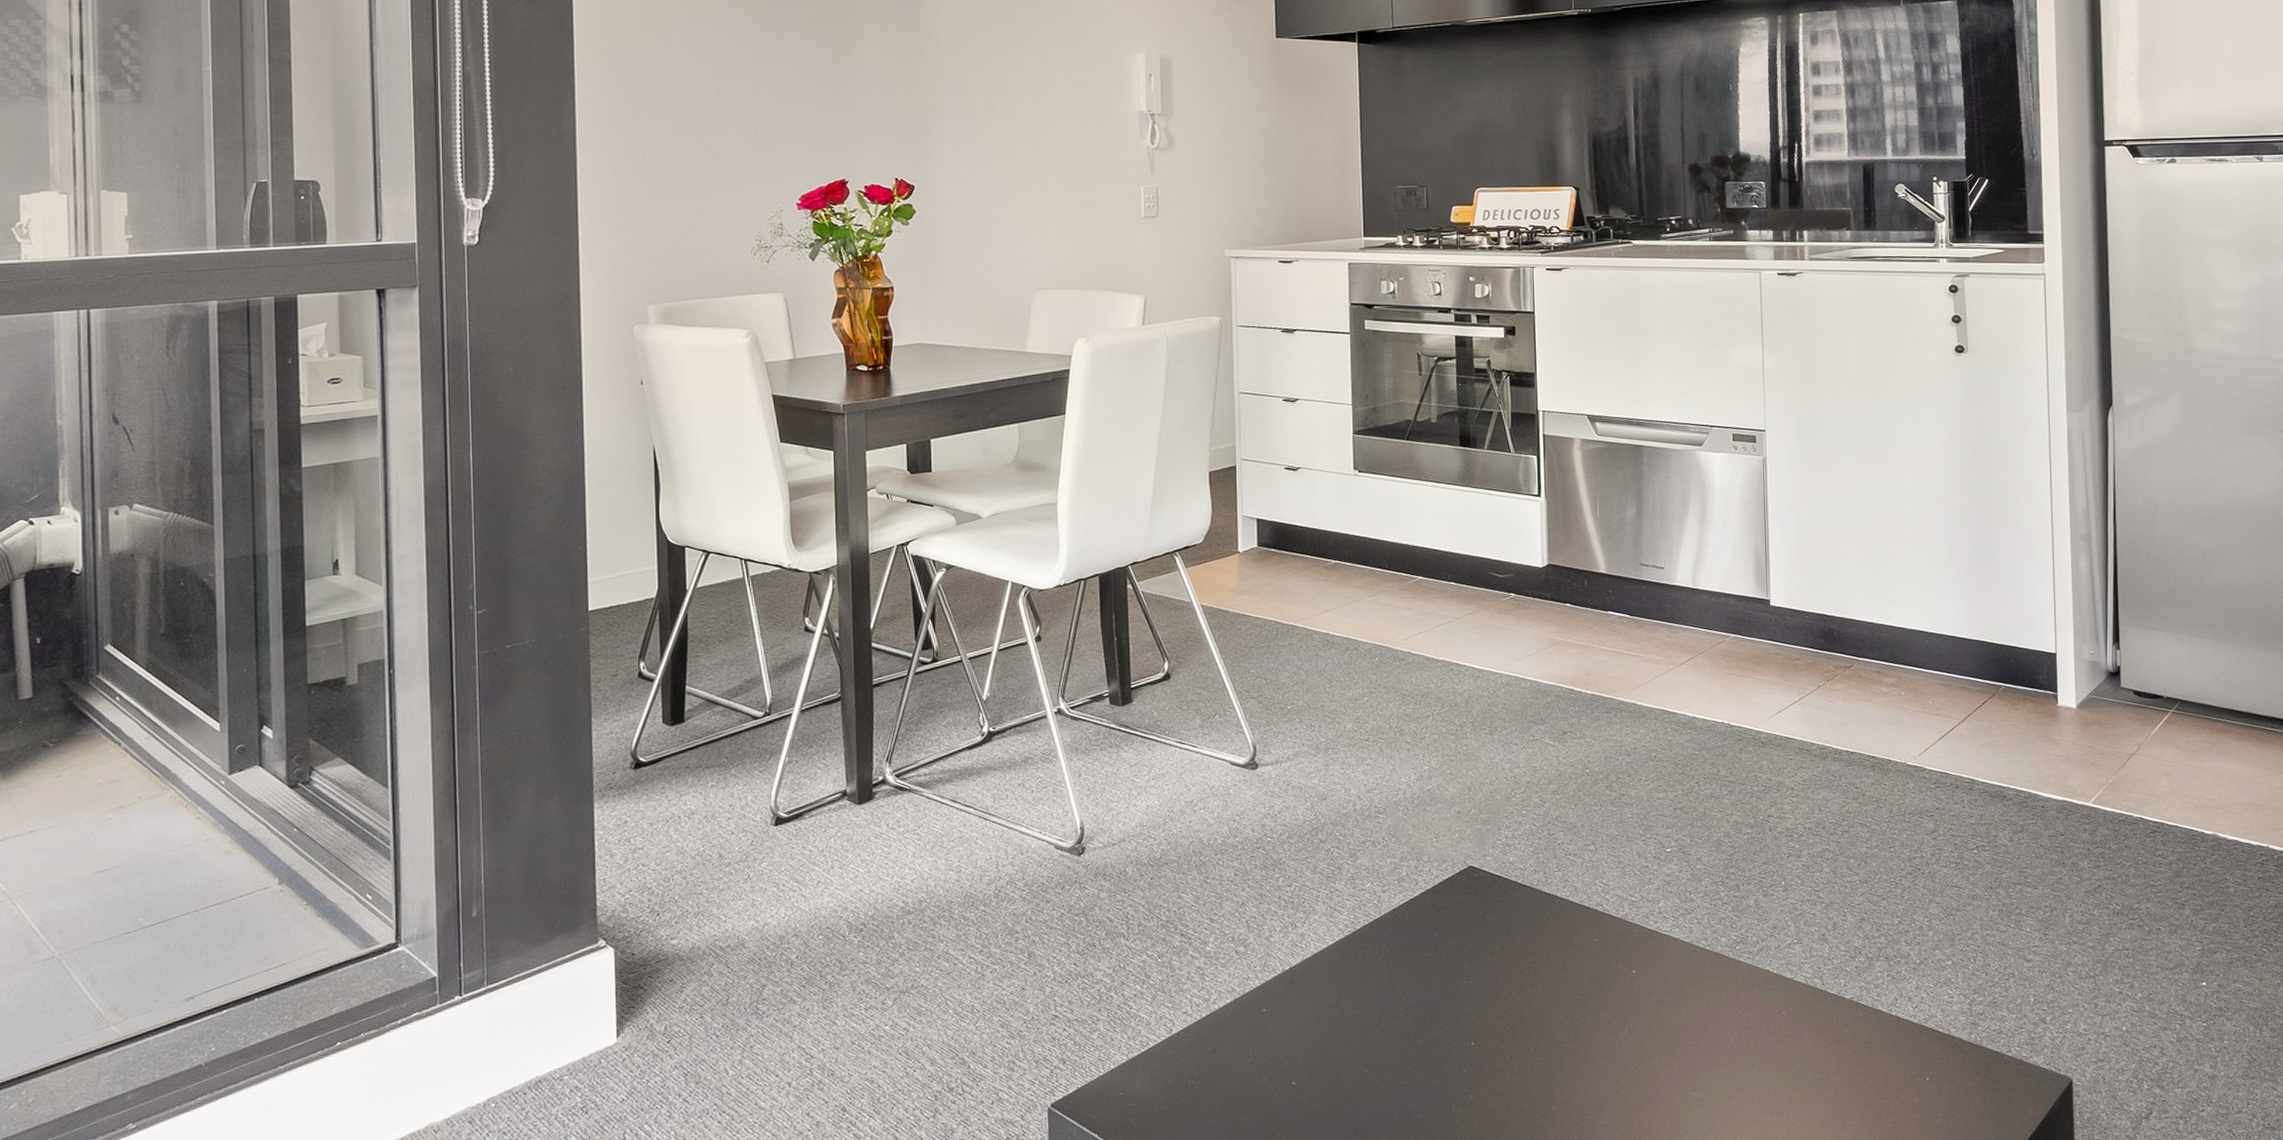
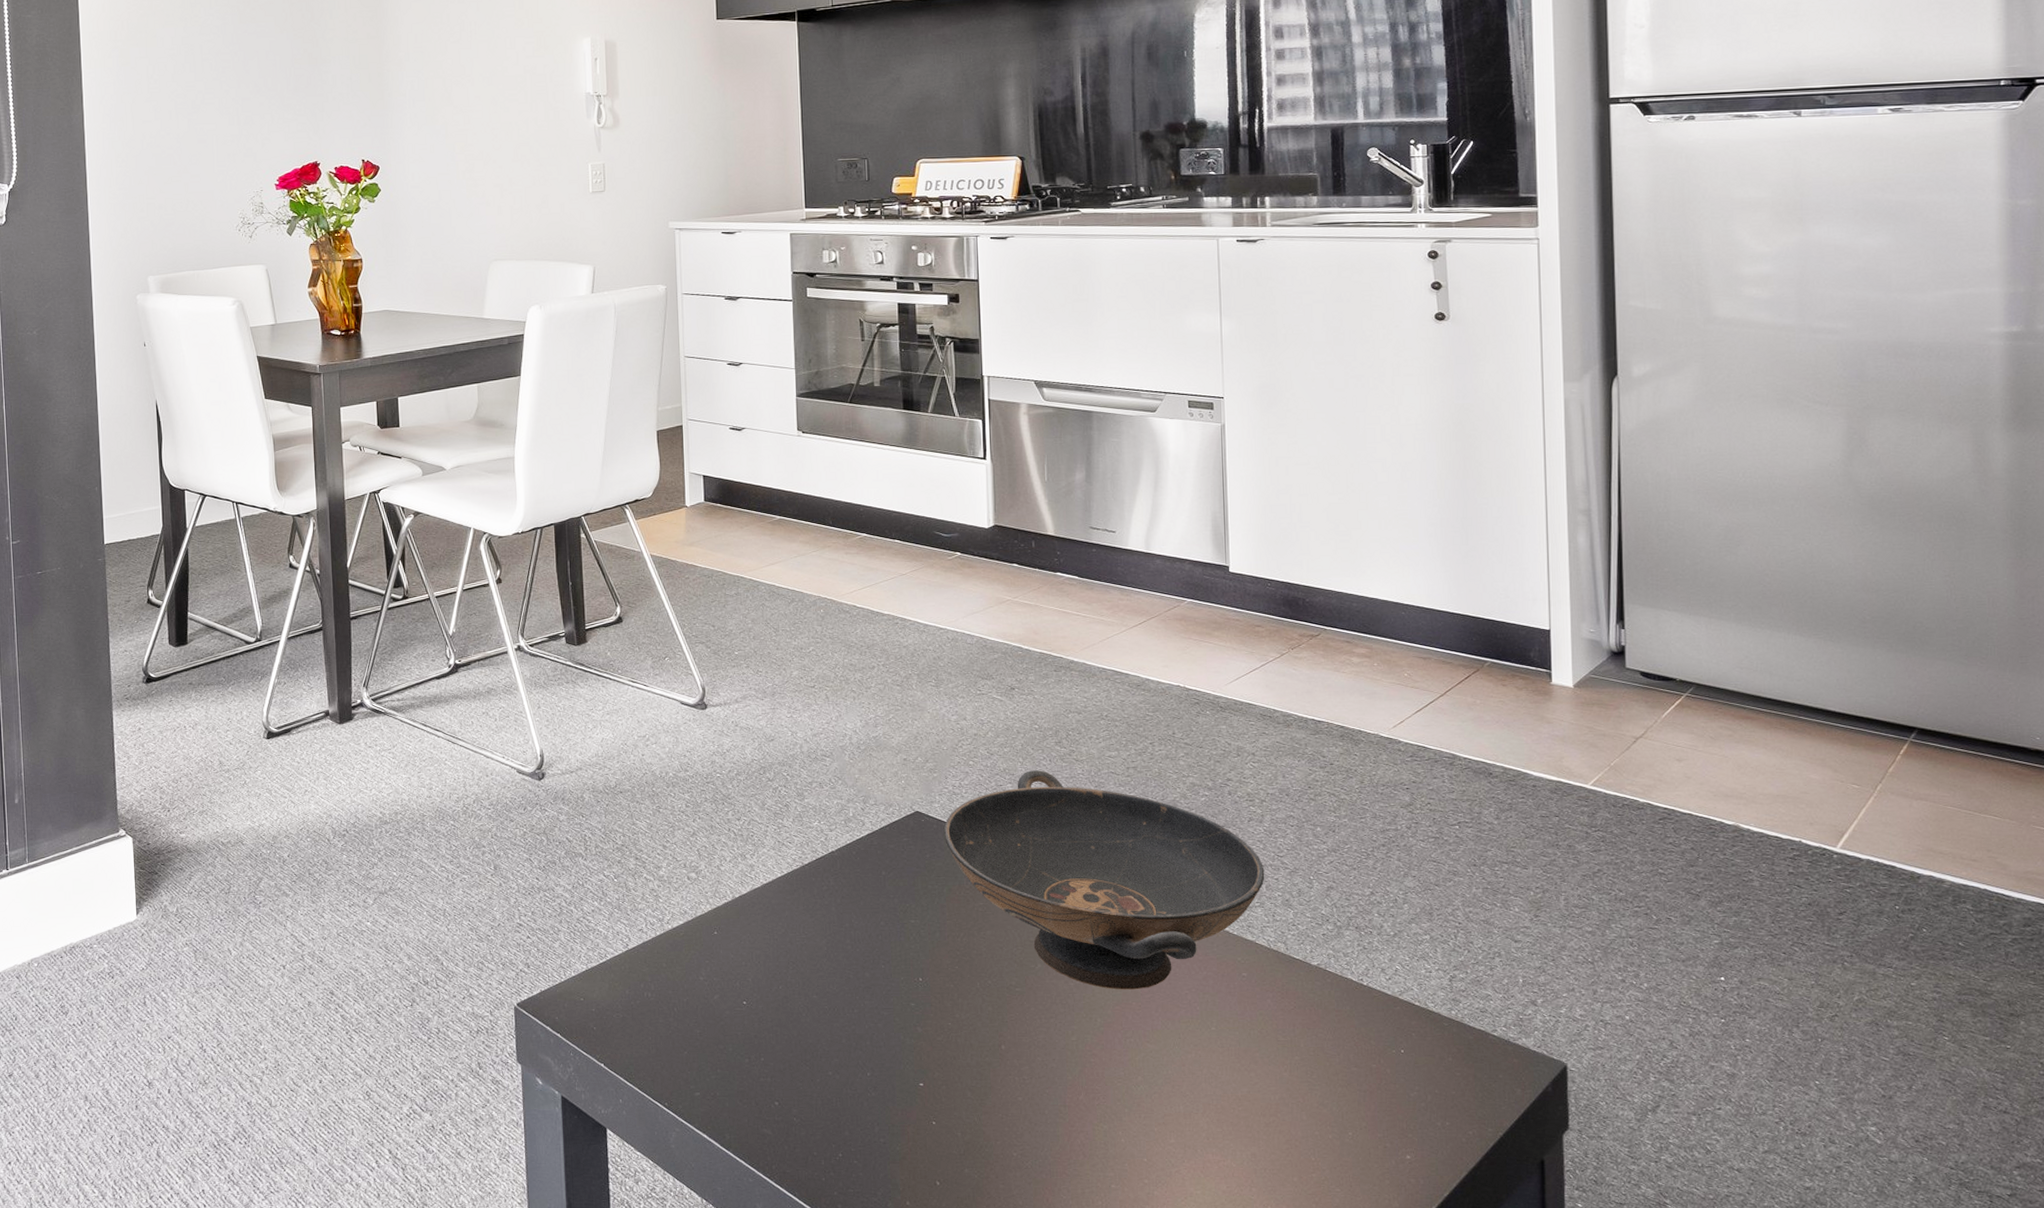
decorative bowl: none [1496,816,1803,1039] -> present [943,770,1265,990]

